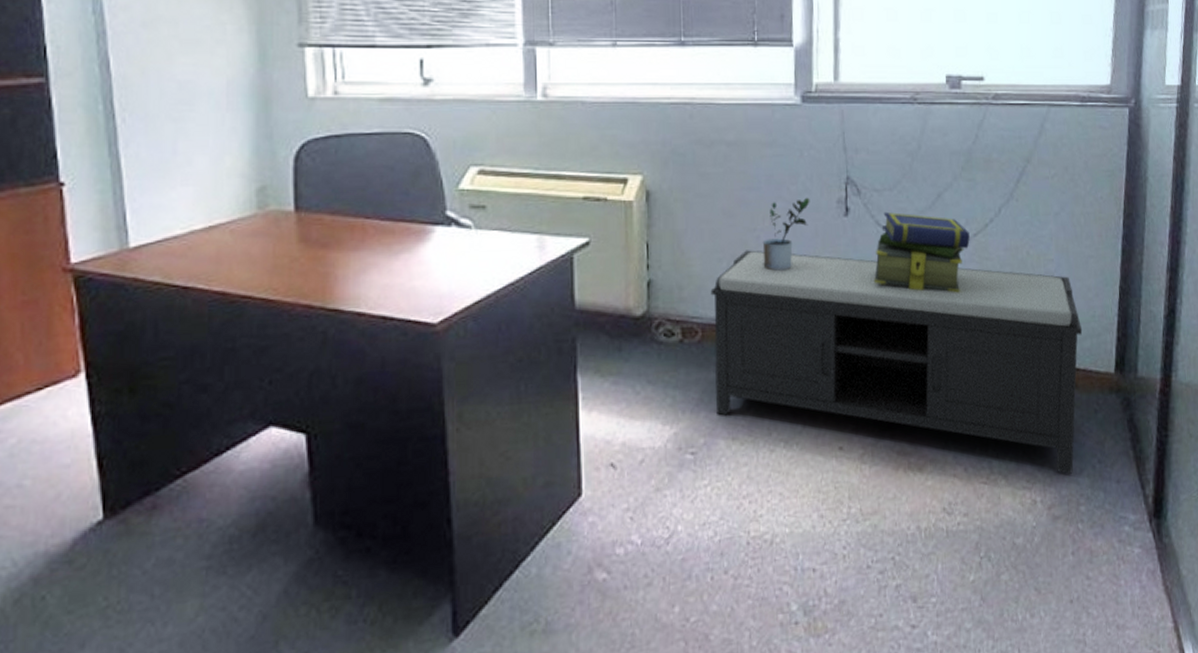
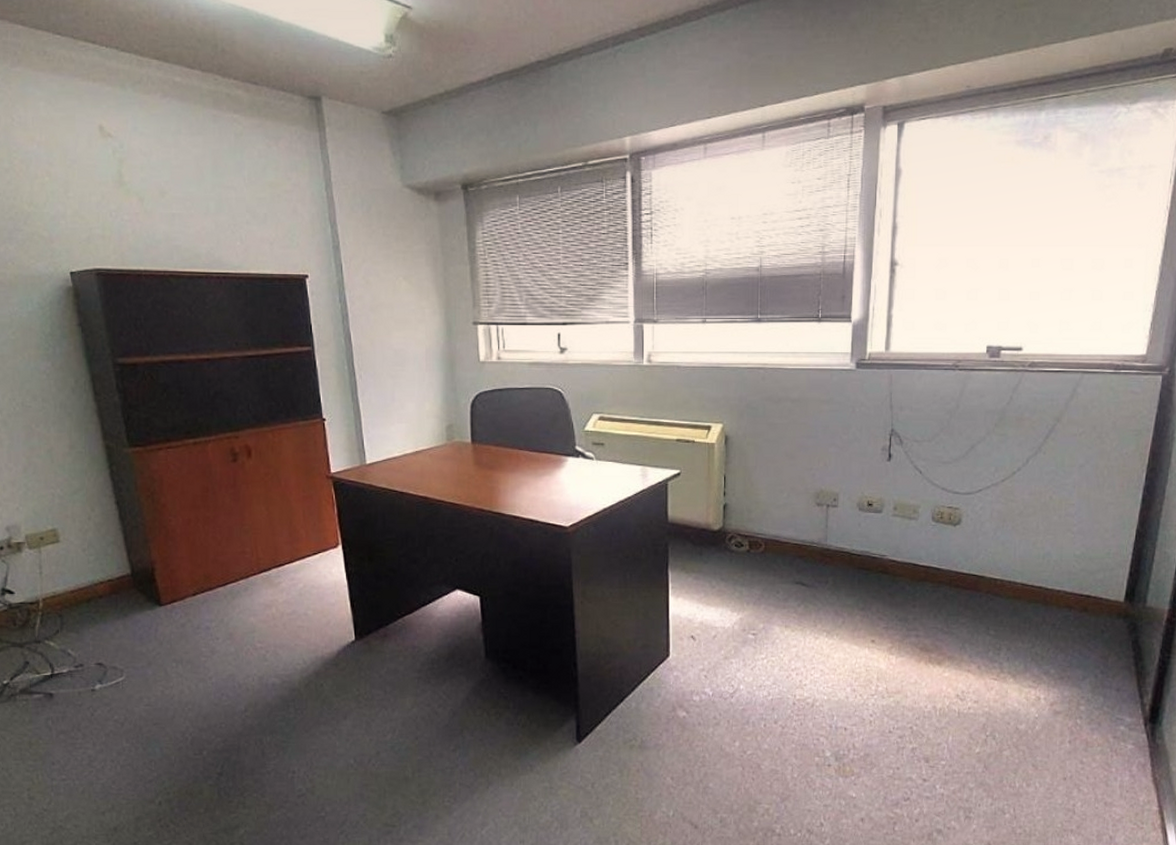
bench: present [710,250,1083,474] -> none [773,484,1097,680]
potted plant: present [762,197,810,272] -> none [817,444,859,503]
stack of books: present [873,211,970,293] -> none [909,458,998,527]

